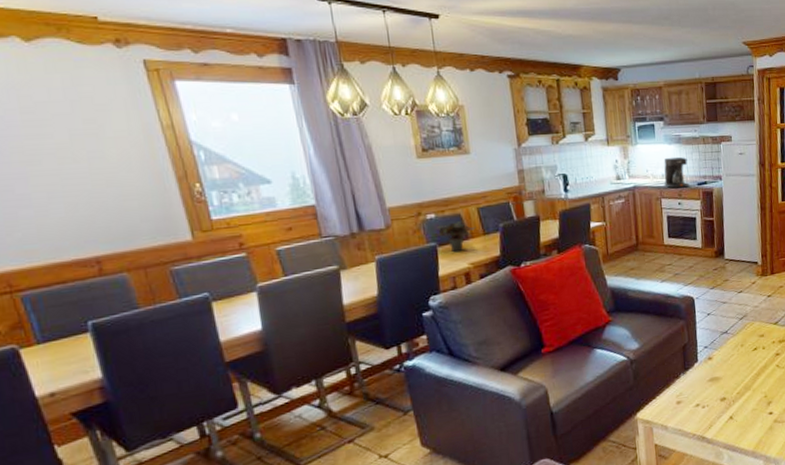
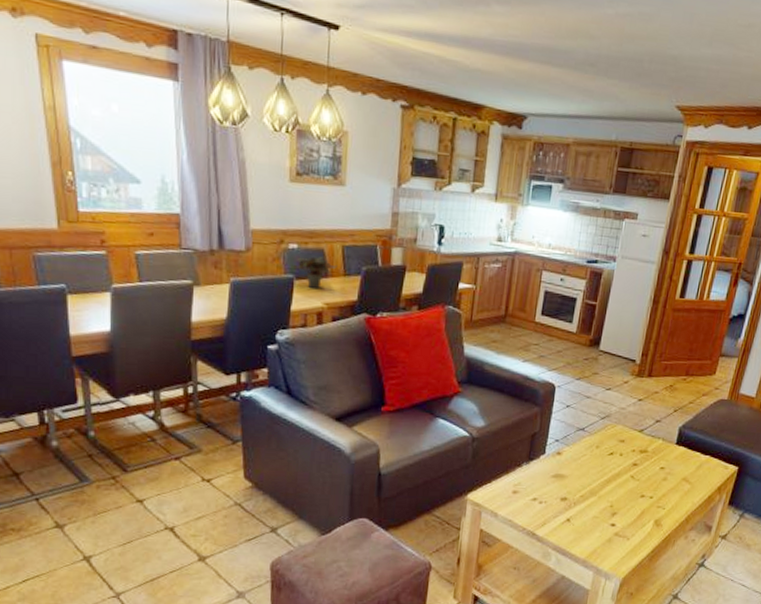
coffee maker: present [663,156,690,189] -> none [549,226,581,263]

